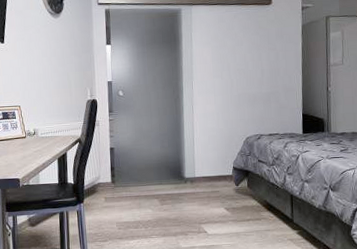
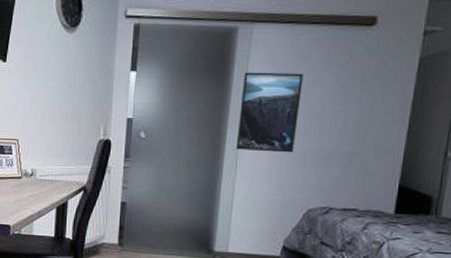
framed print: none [190,40,231,99] -> present [236,72,304,153]

